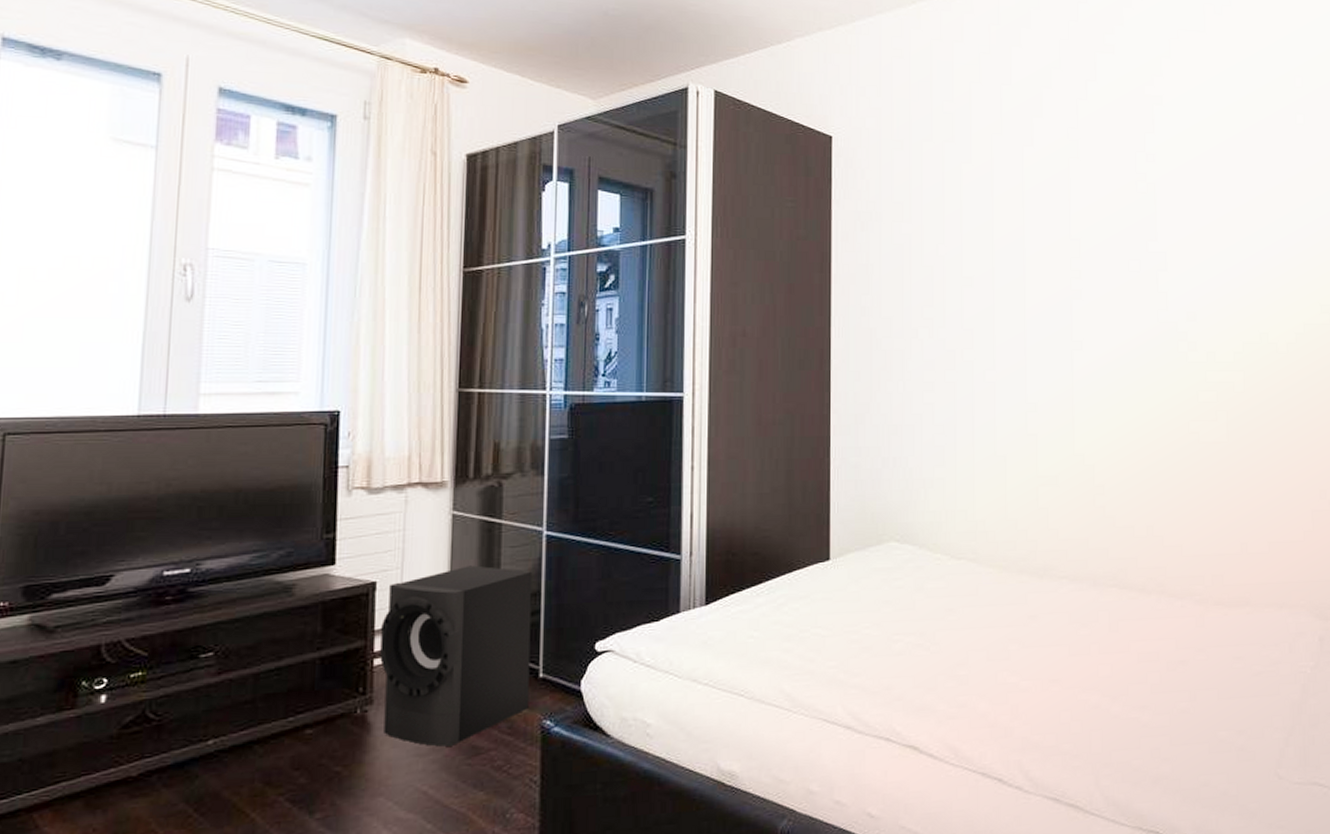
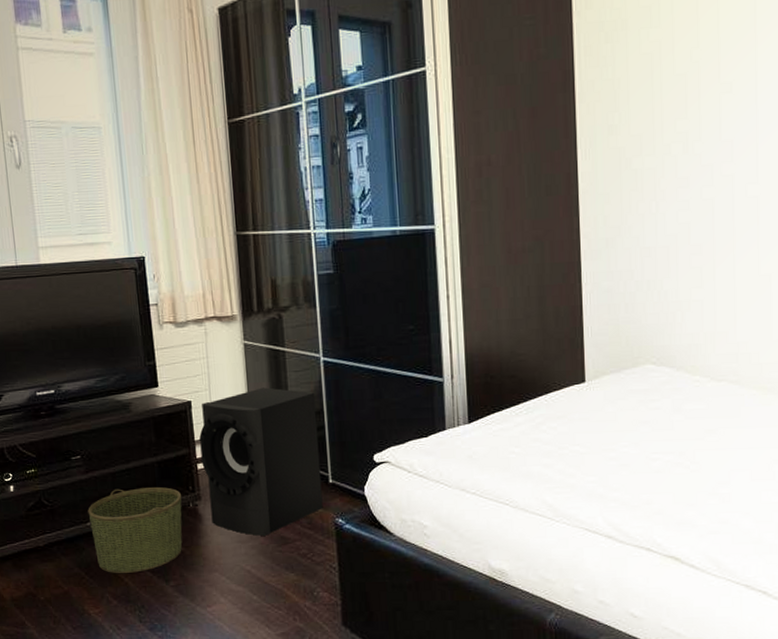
basket: none [212,689,348,808] -> present [87,487,183,574]

